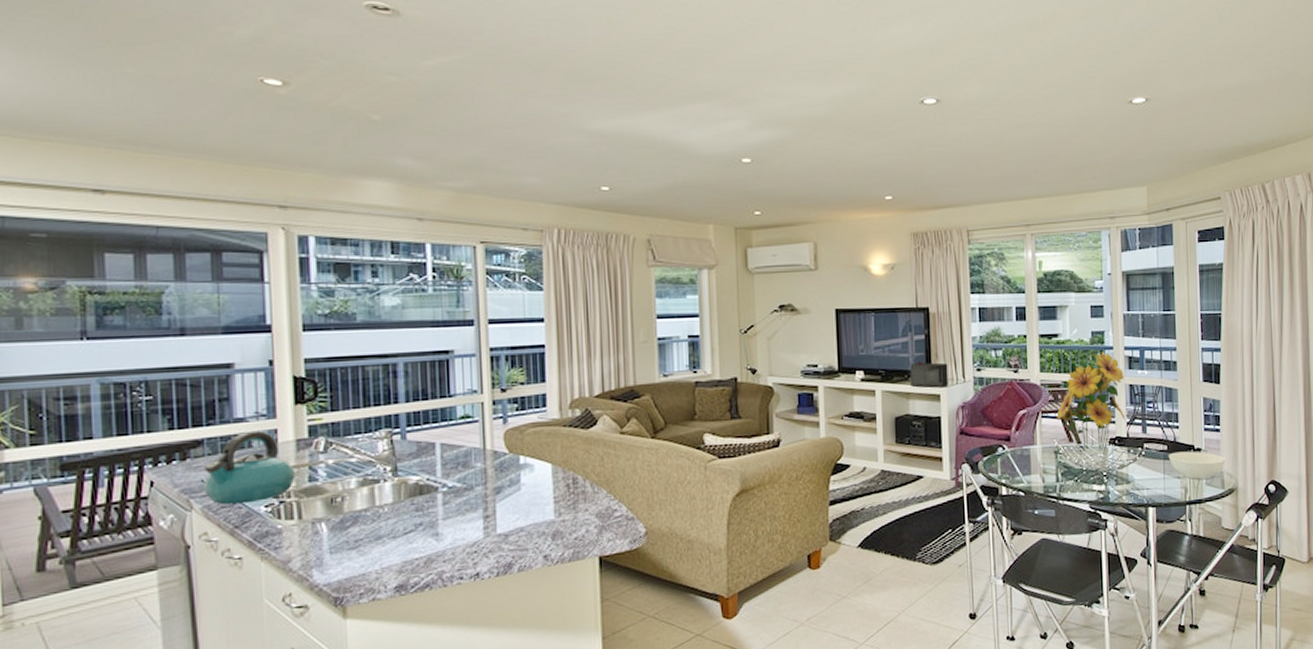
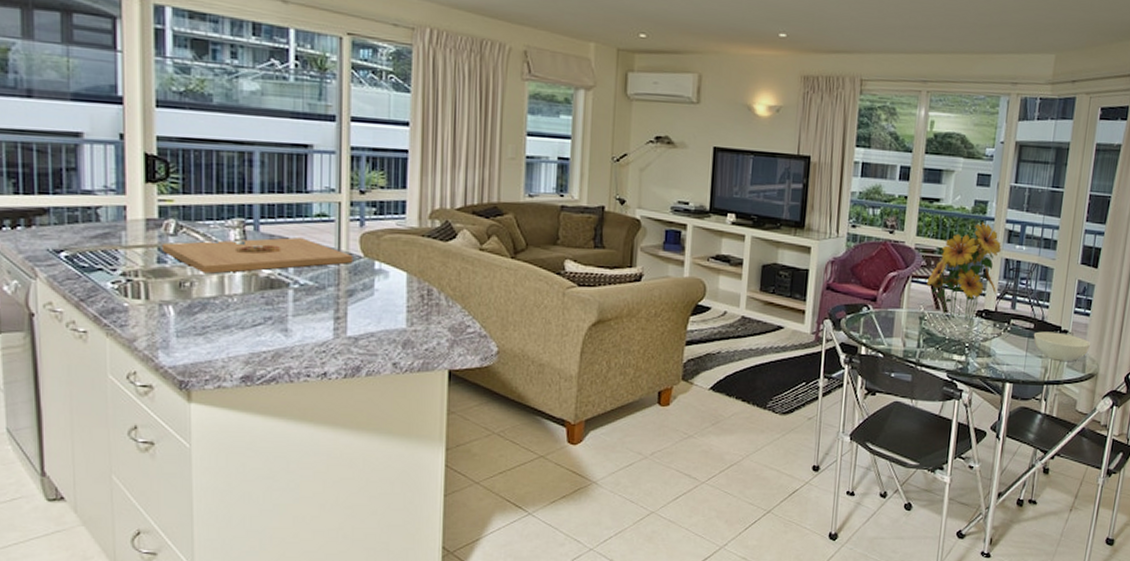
kettle: present [203,430,295,505] -> none [49,204,143,278]
platter: none [312,441,499,487] -> present [161,237,353,274]
speaker: present [910,362,949,388] -> none [782,211,823,241]

